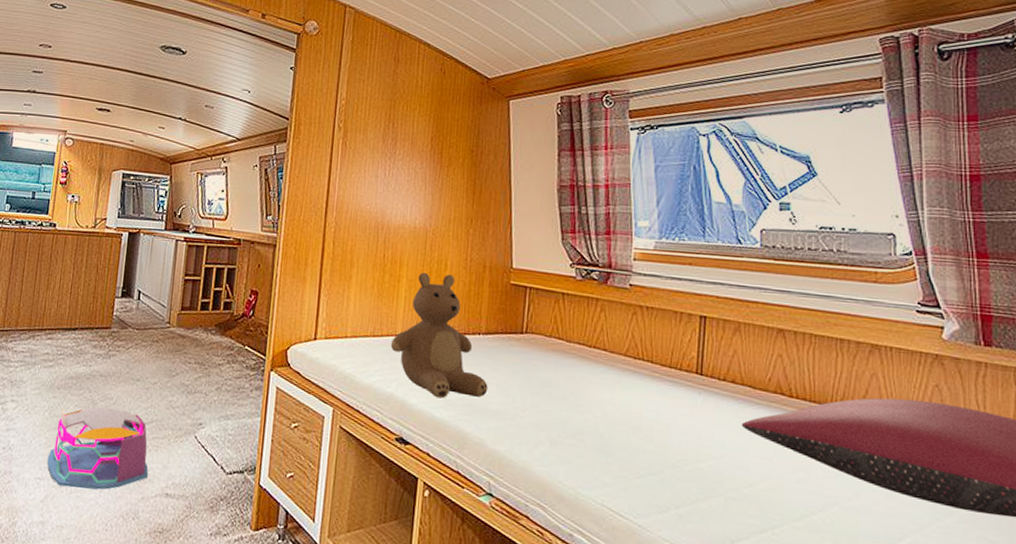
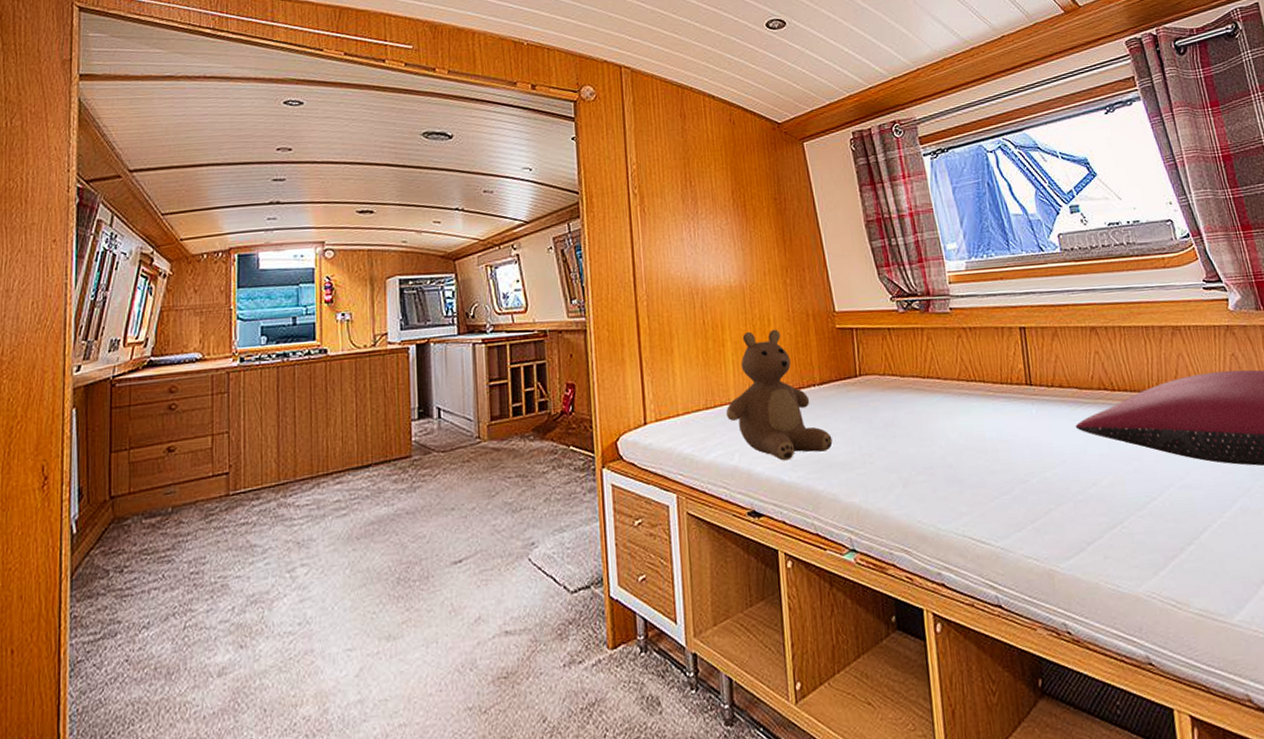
storage bin: present [47,406,148,490] -> none [356,547,481,653]

